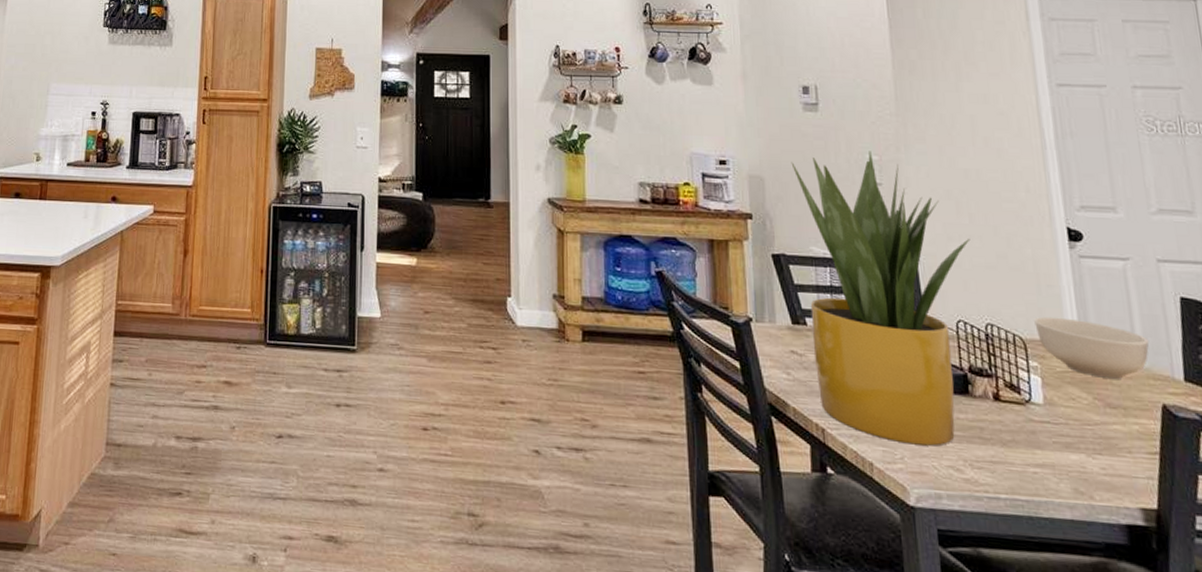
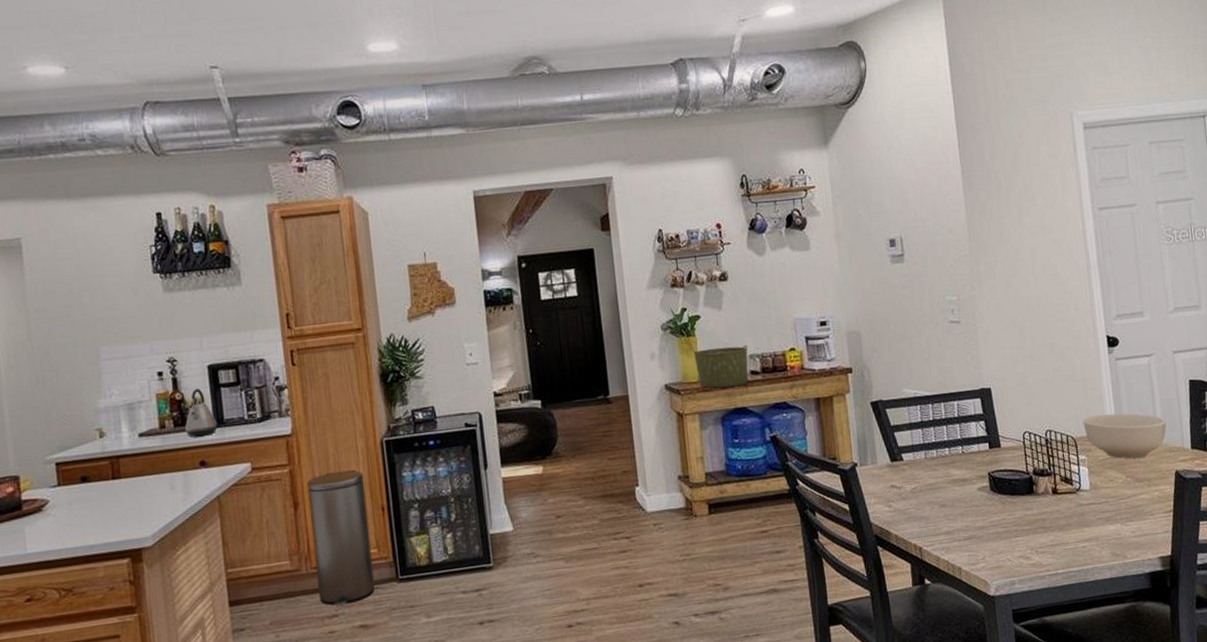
kettle: none [104,130,132,175] -> present [184,388,217,438]
pedal bin: none [192,227,249,358] -> present [307,470,376,606]
basket: none [580,169,638,213] -> present [693,344,749,389]
planter: present [791,151,971,446] -> none [883,292,1033,546]

